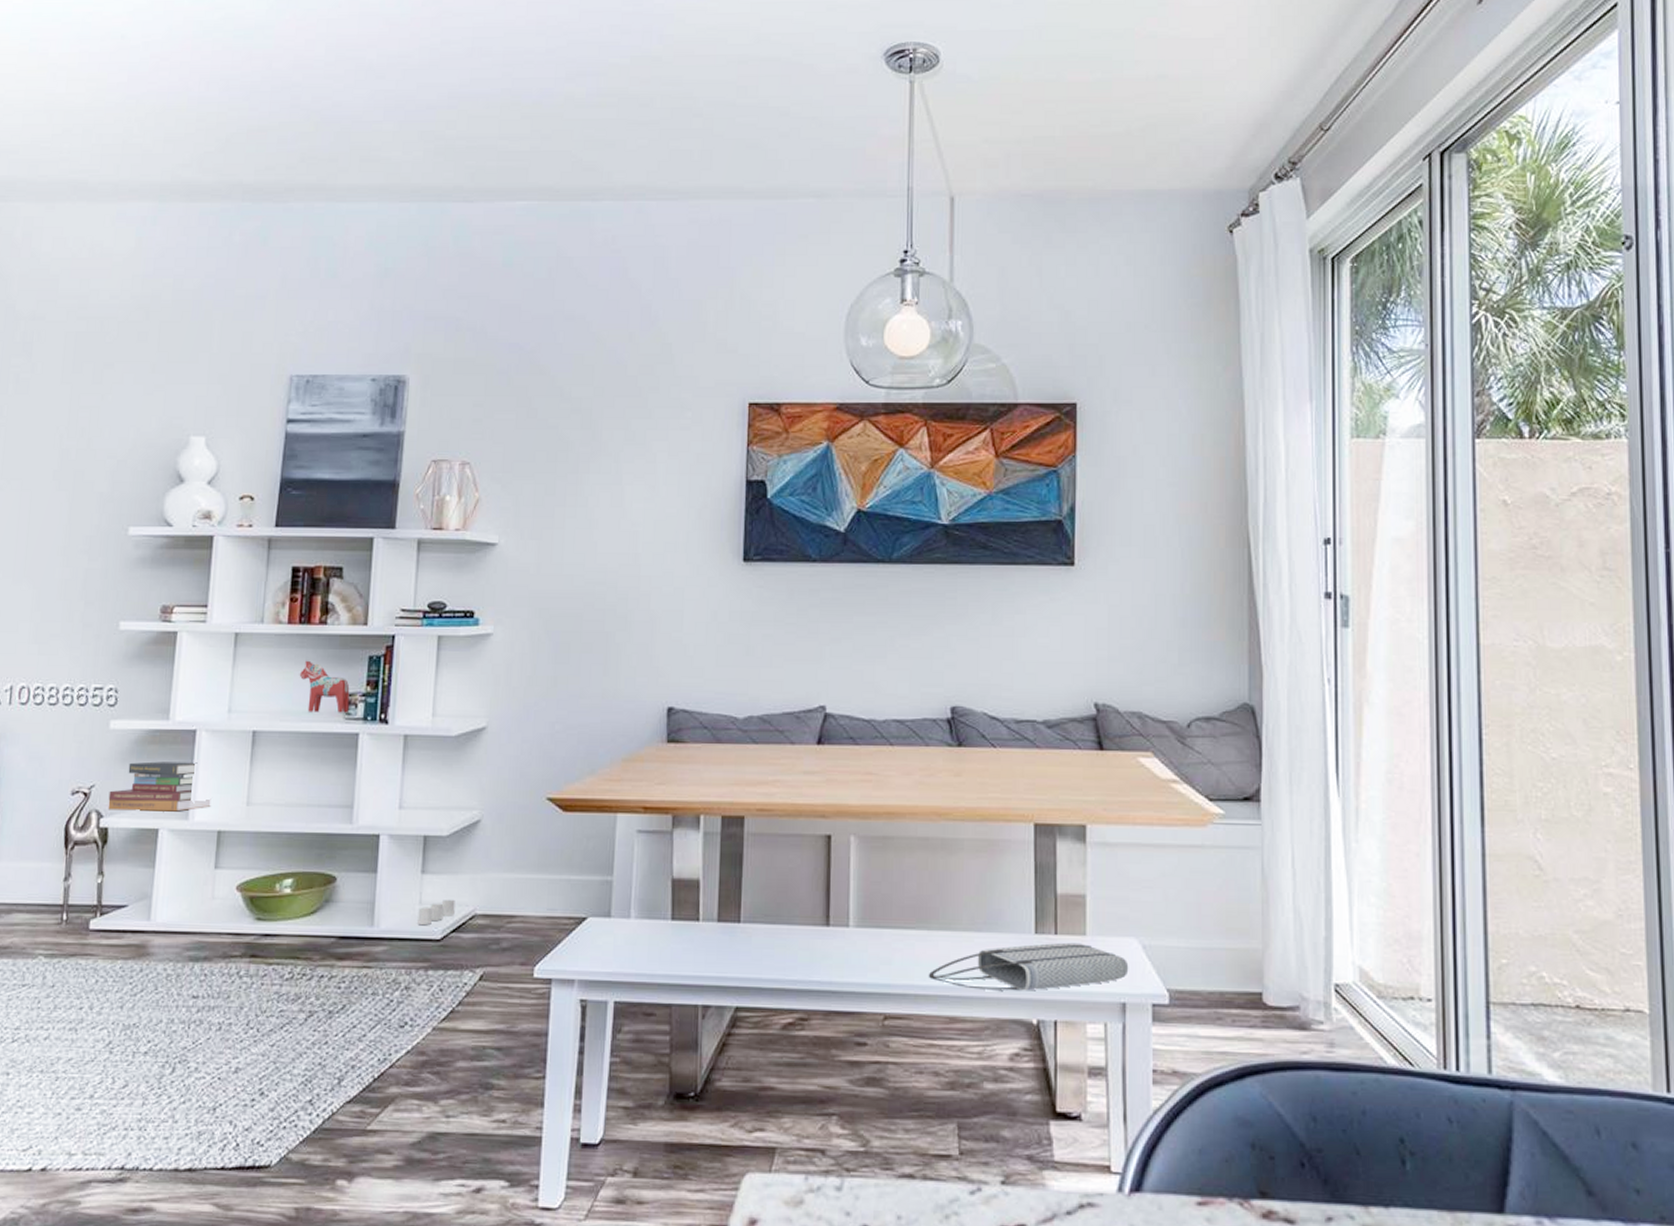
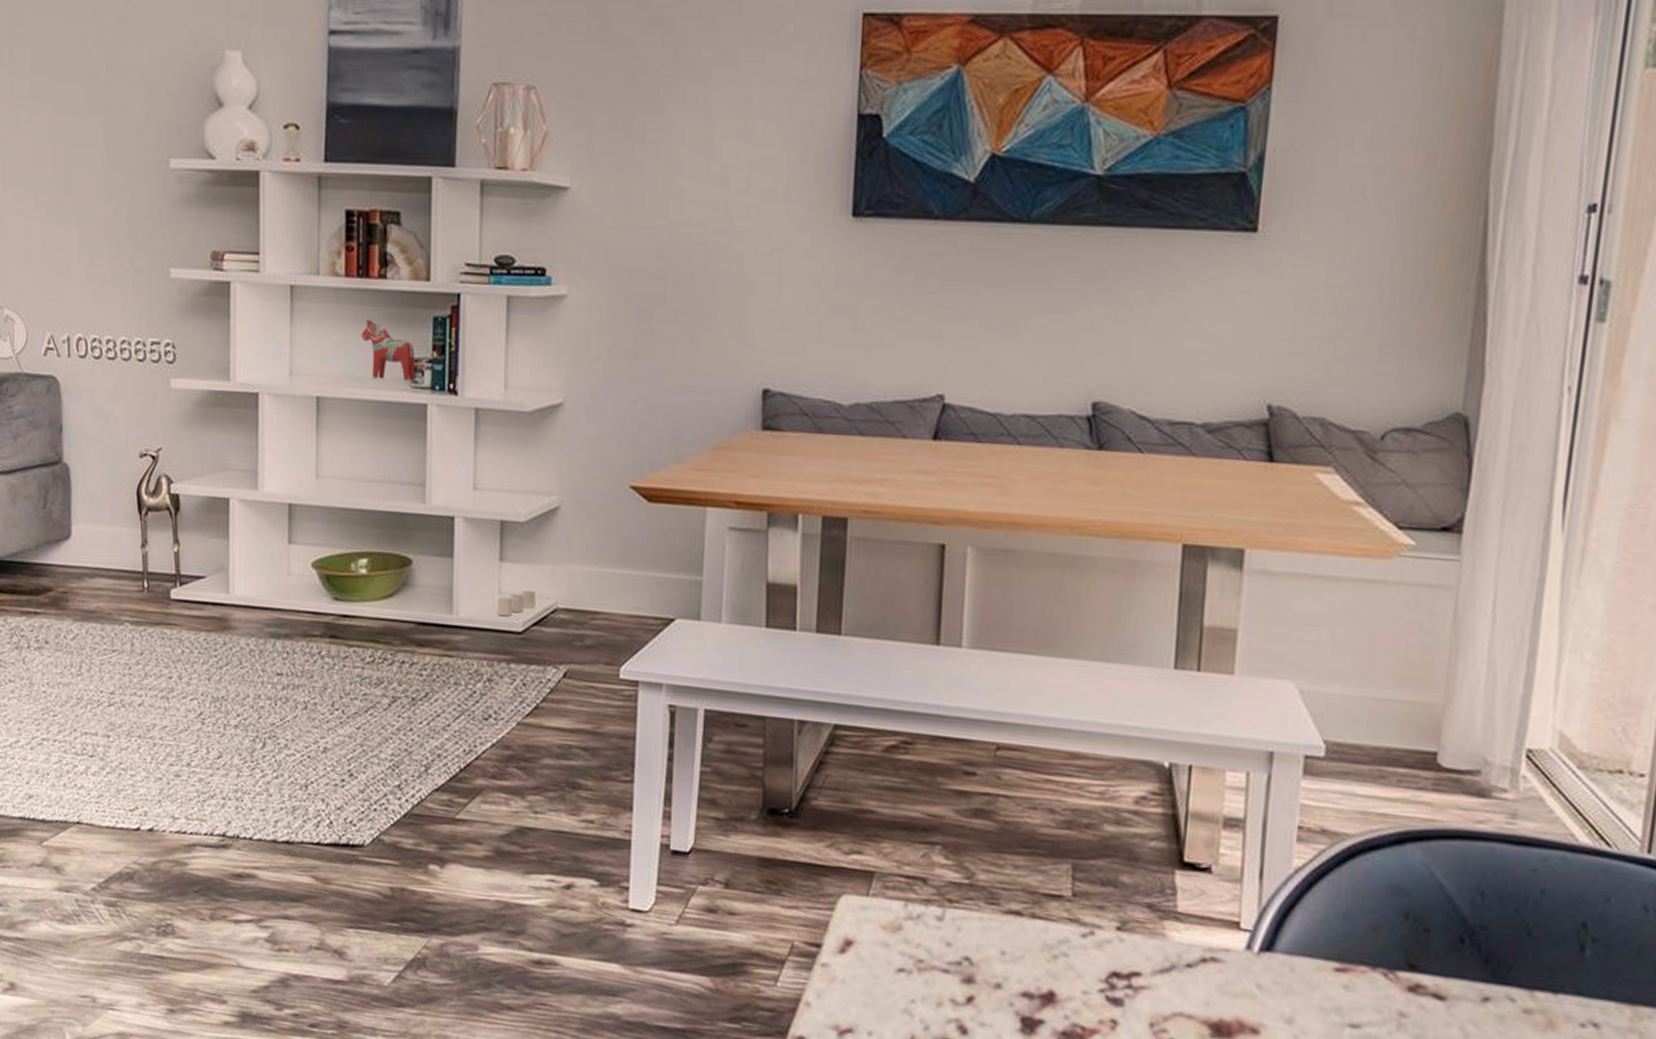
books: present [107,761,211,812] -> none [176,425,280,481]
tote bag: present [928,942,1129,991] -> none [1048,680,1282,731]

